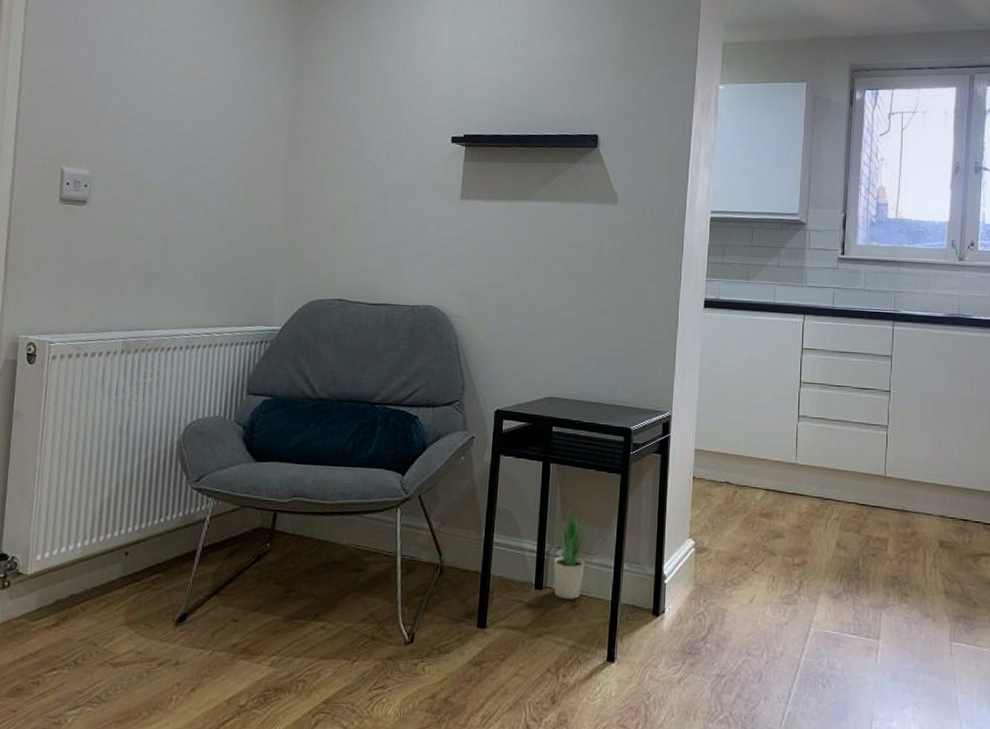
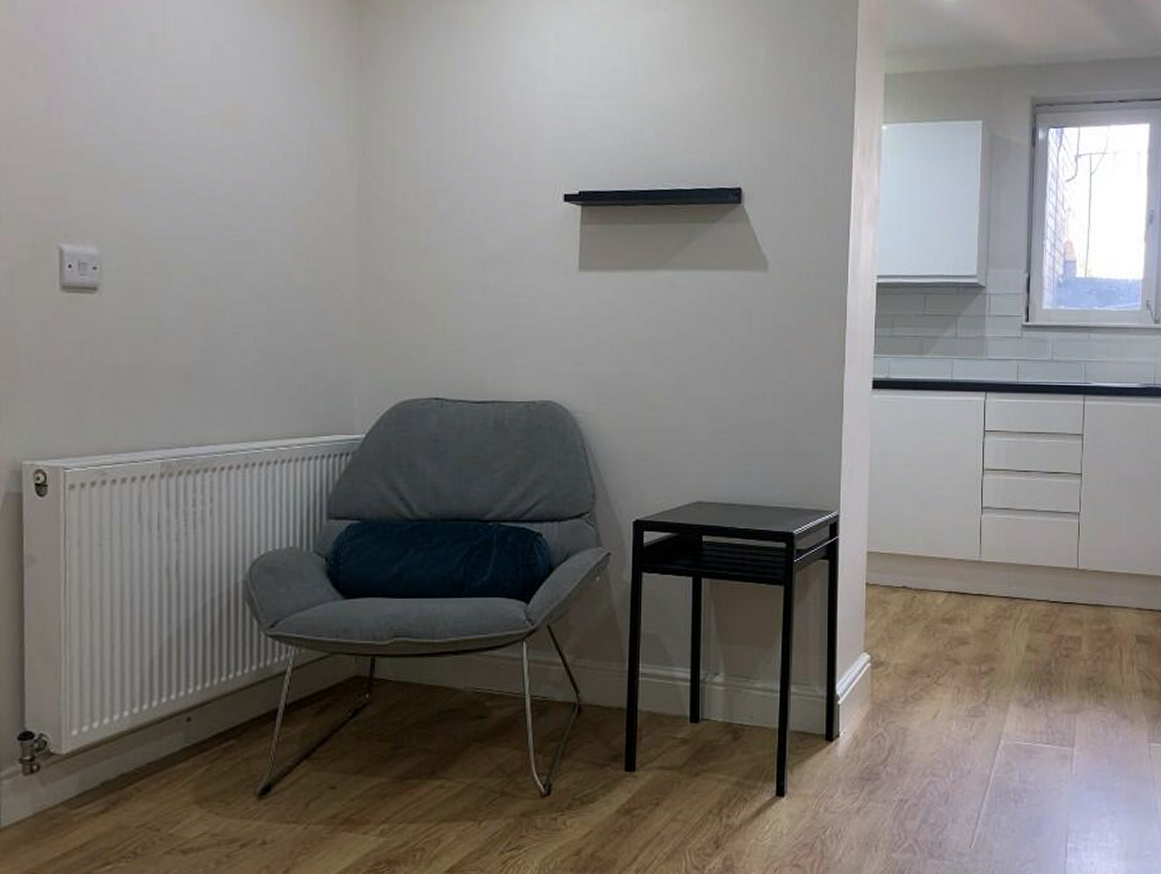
potted plant: present [553,504,594,599] -> none [711,623,755,731]

